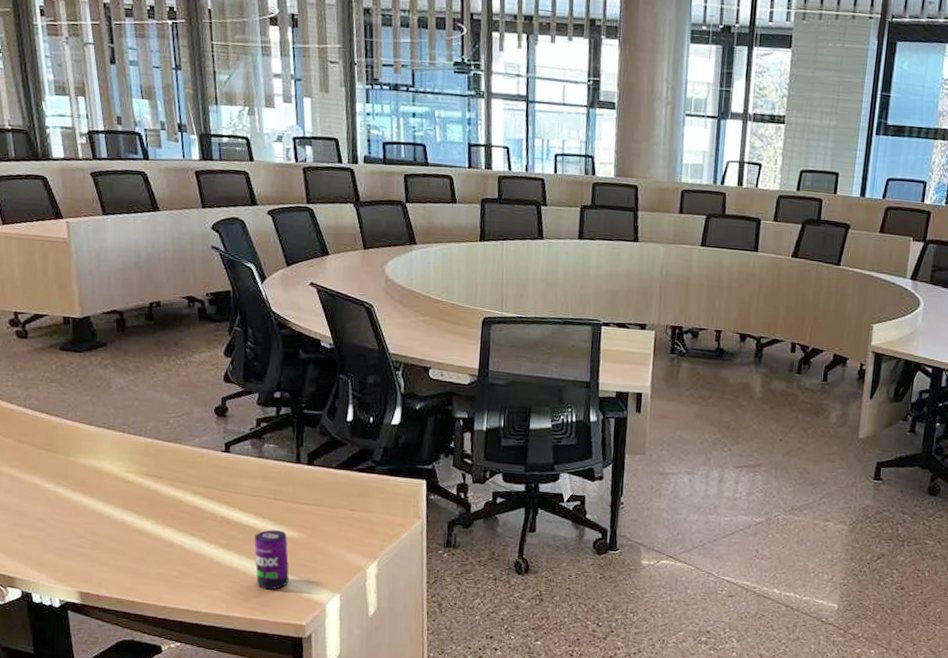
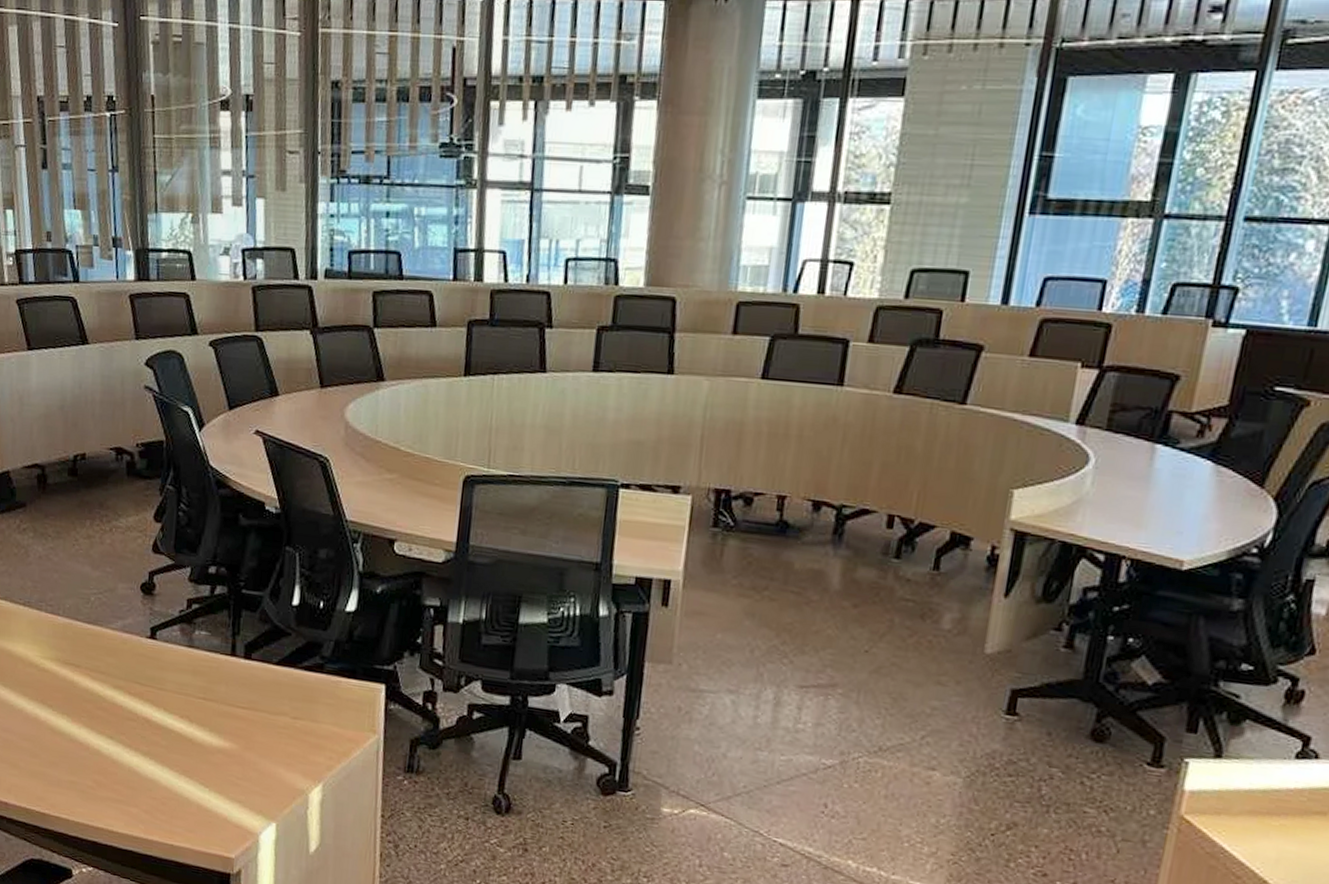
beverage can: present [254,529,289,590] -> none [179,736,218,812]

